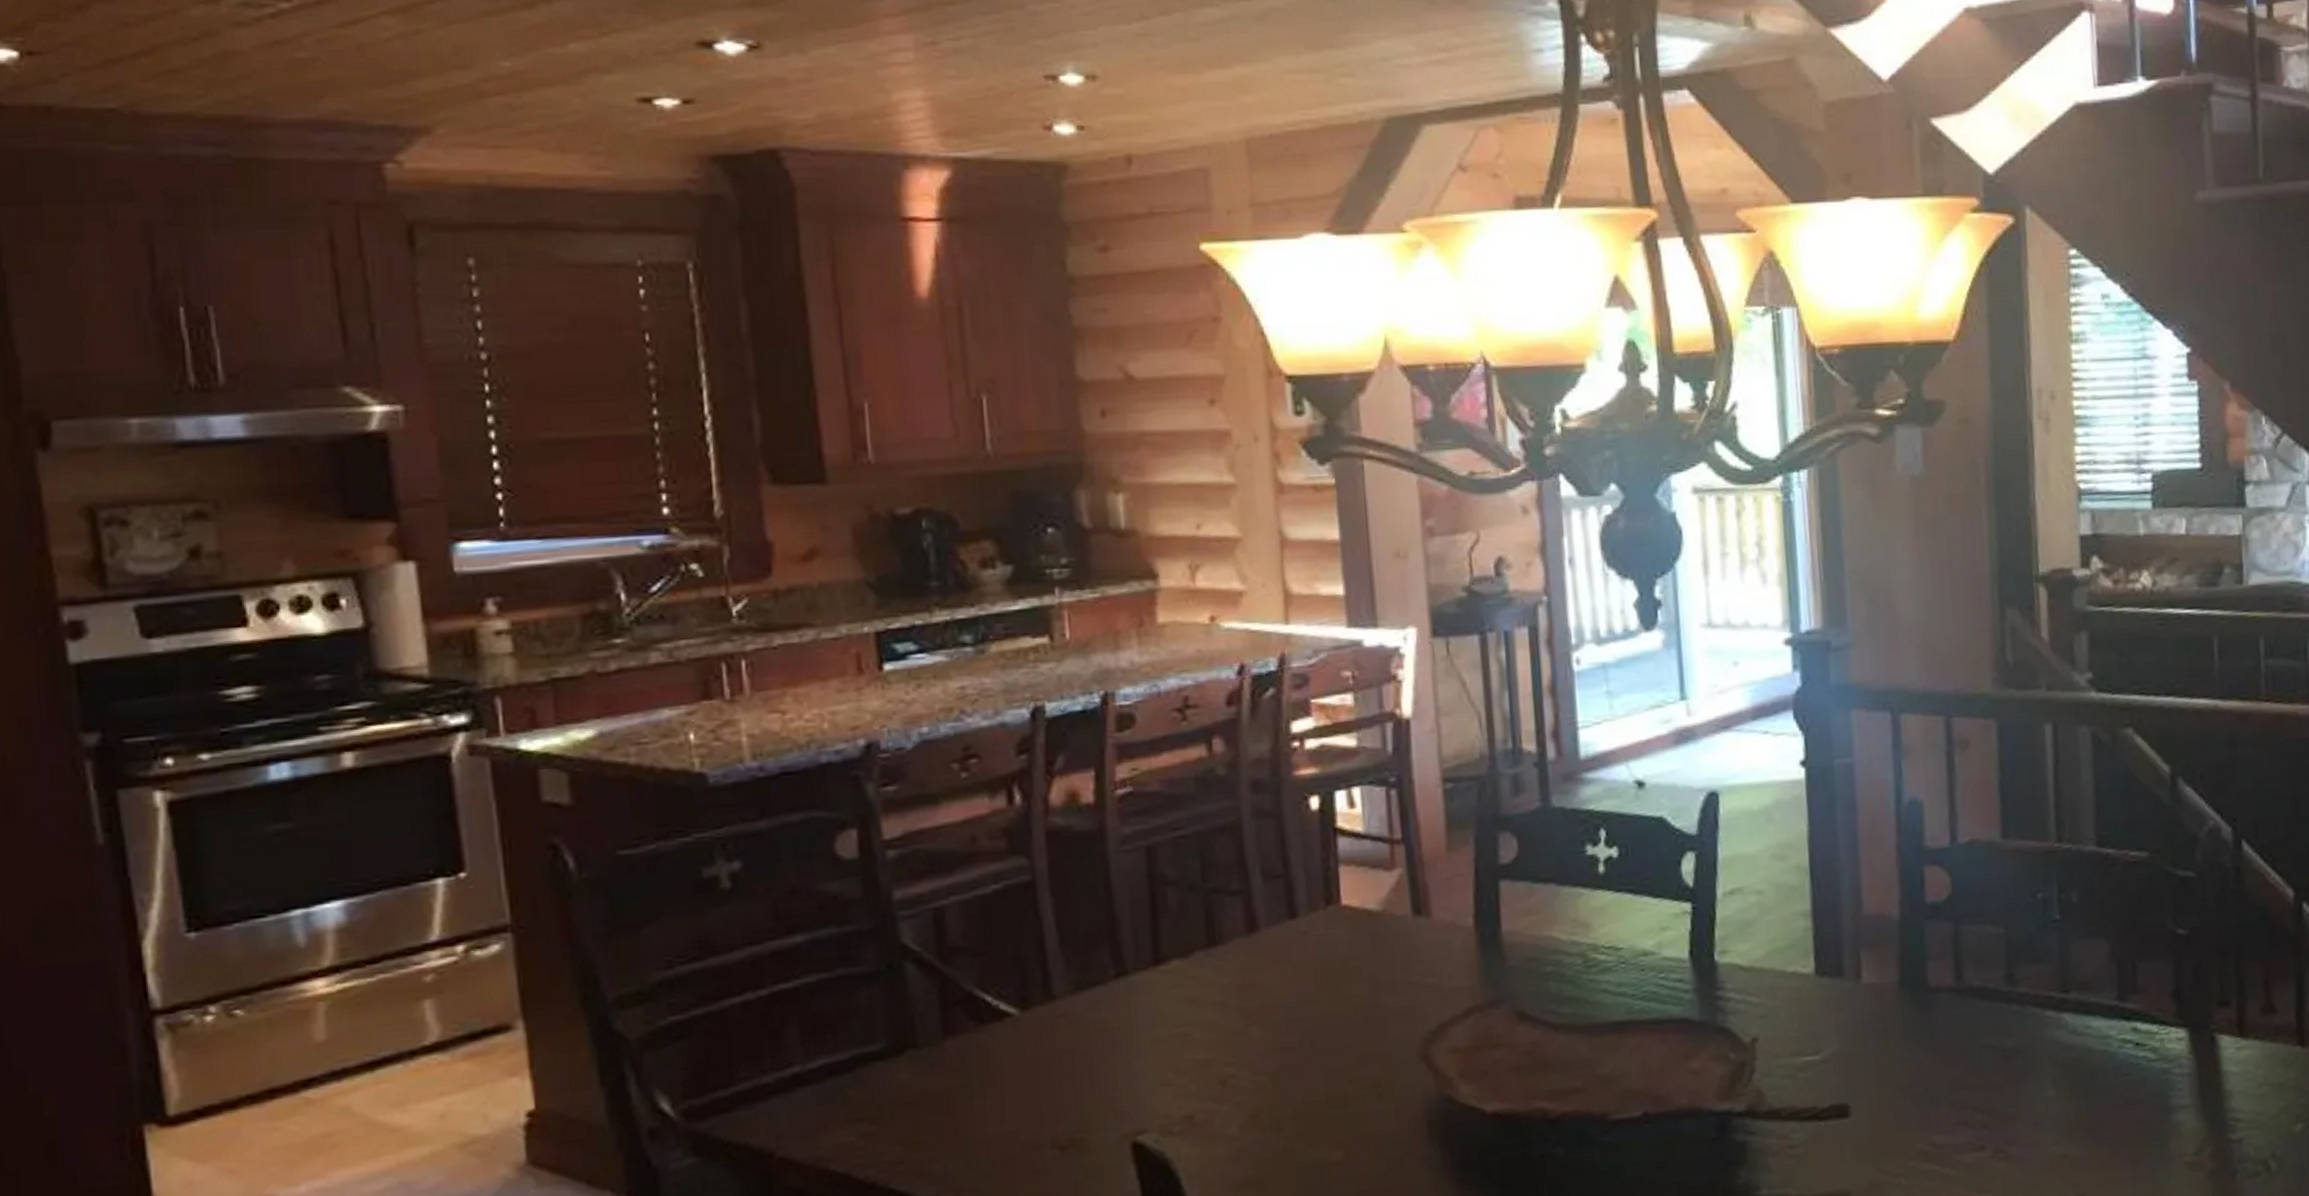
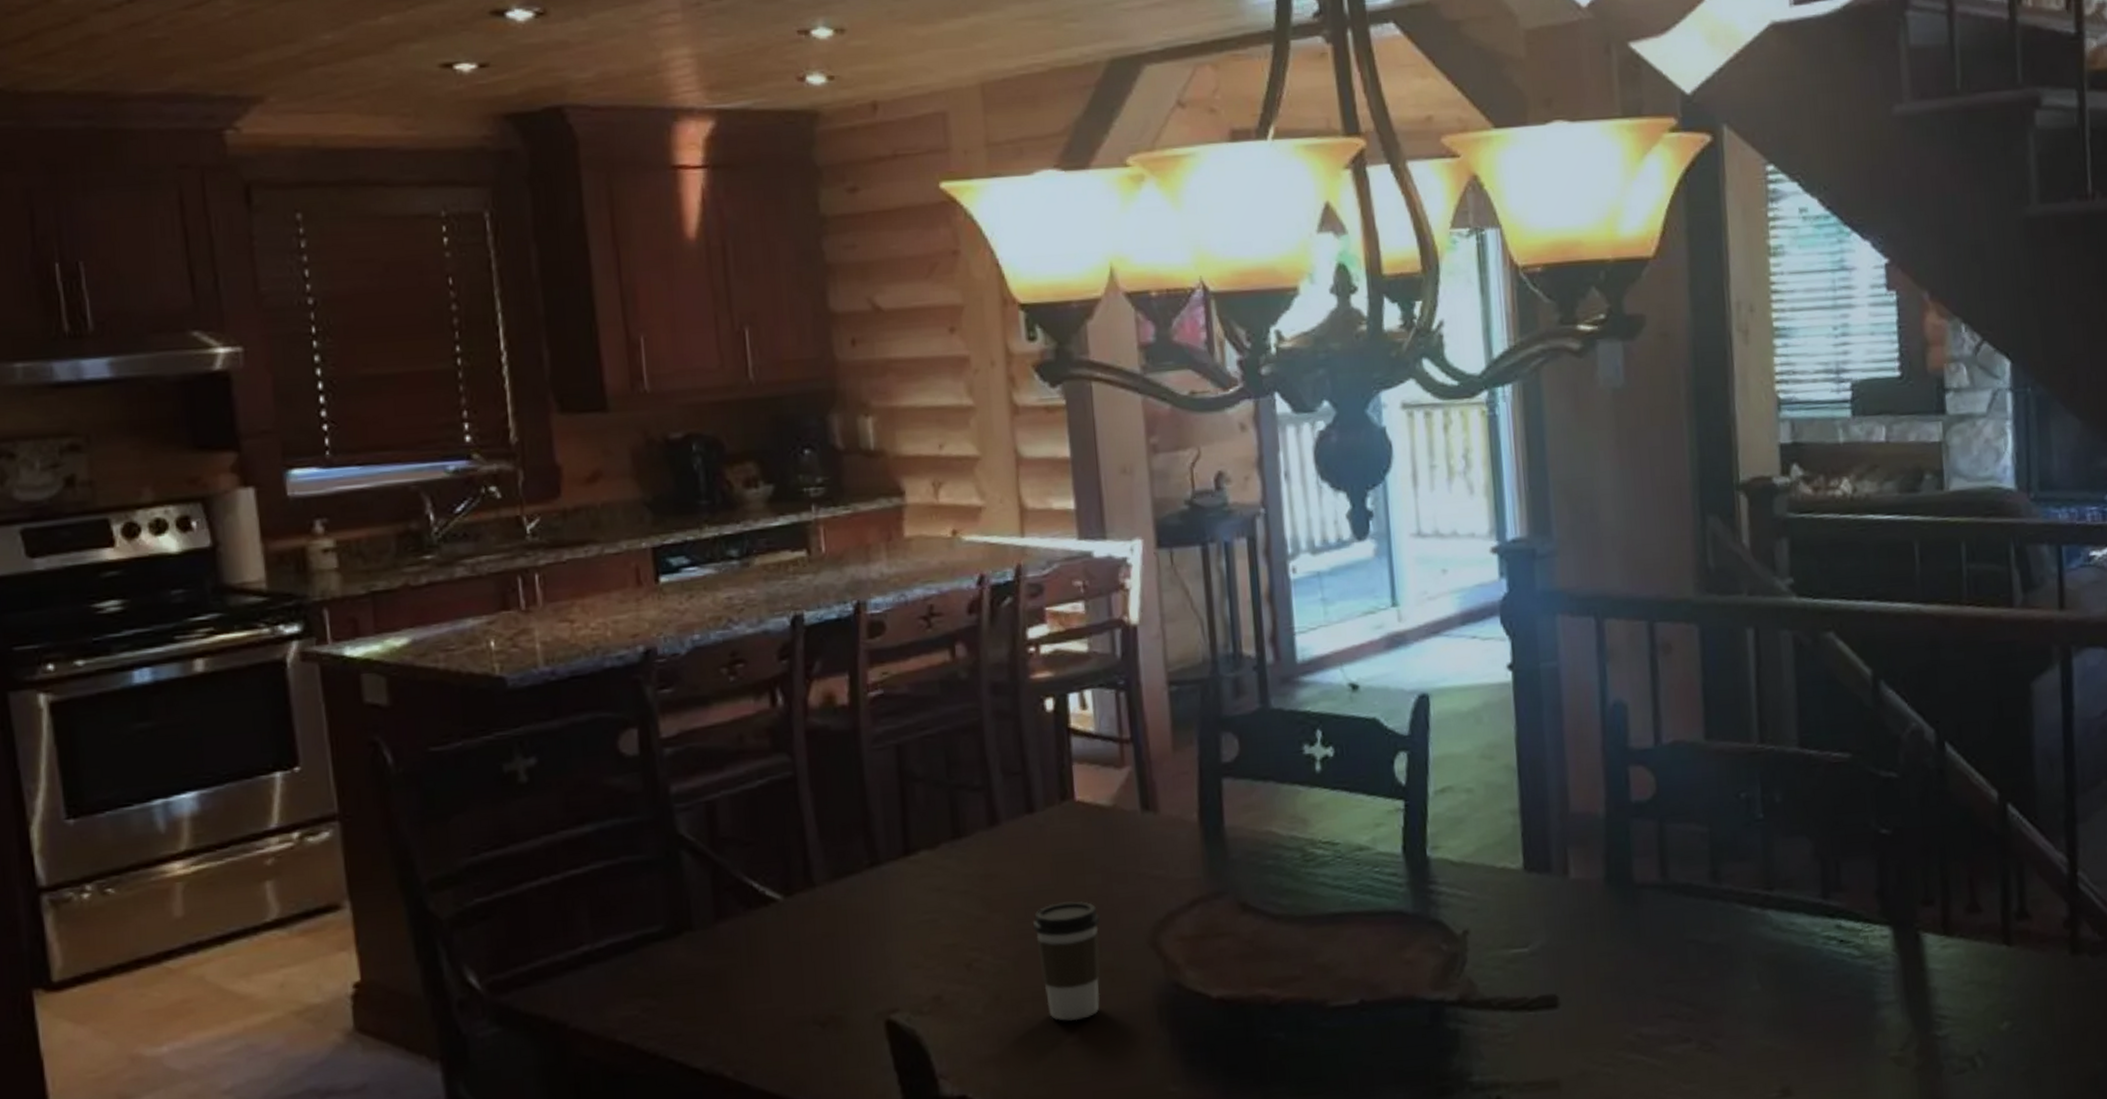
coffee cup: none [1294,1012,1368,1140] -> present [1032,901,1101,1021]

